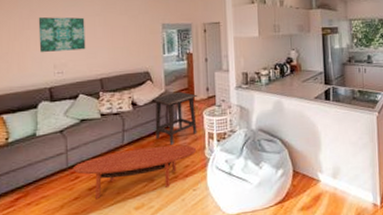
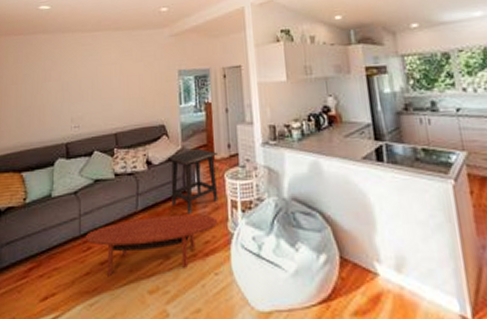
wall art: present [38,16,86,52] -> none [58,66,102,105]

